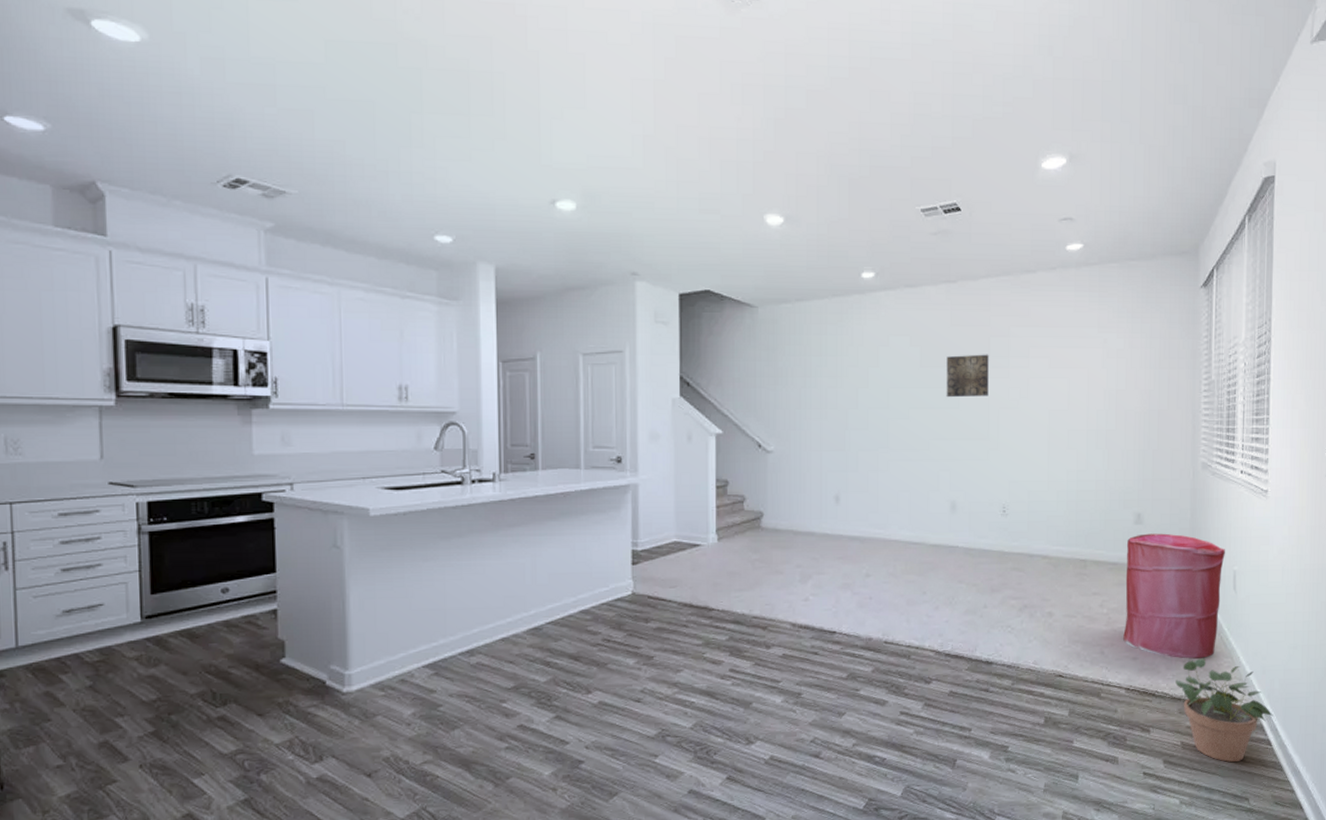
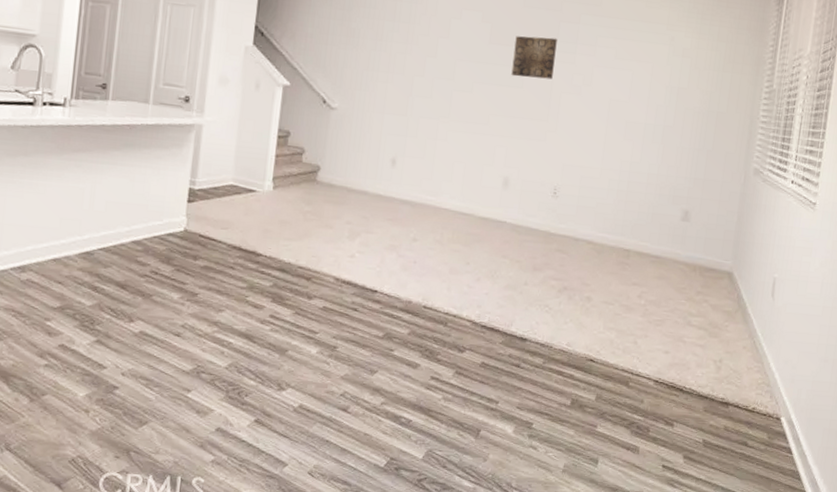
laundry hamper: present [1123,533,1225,659] -> none [657,231,768,360]
potted plant: present [1175,658,1274,763] -> none [704,360,797,466]

